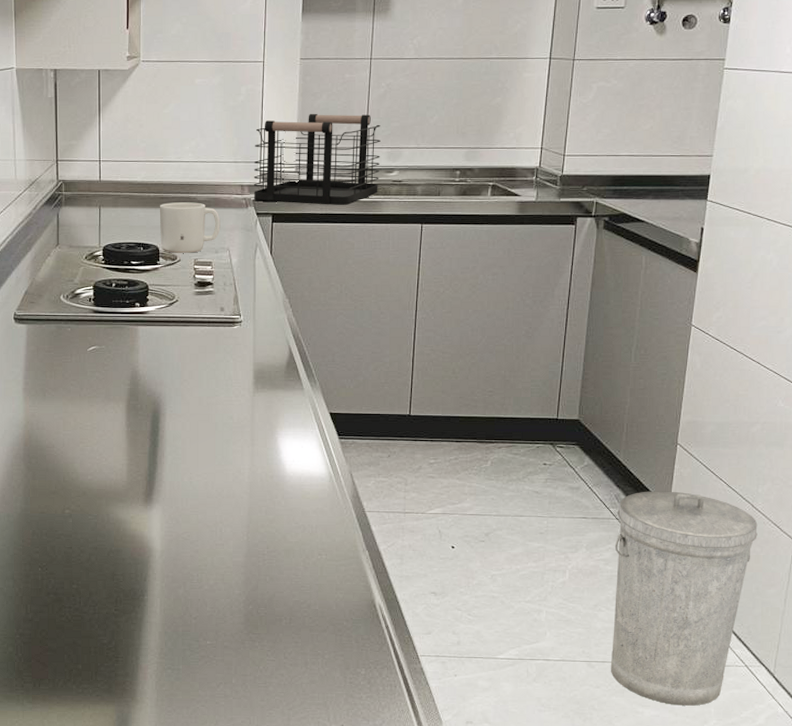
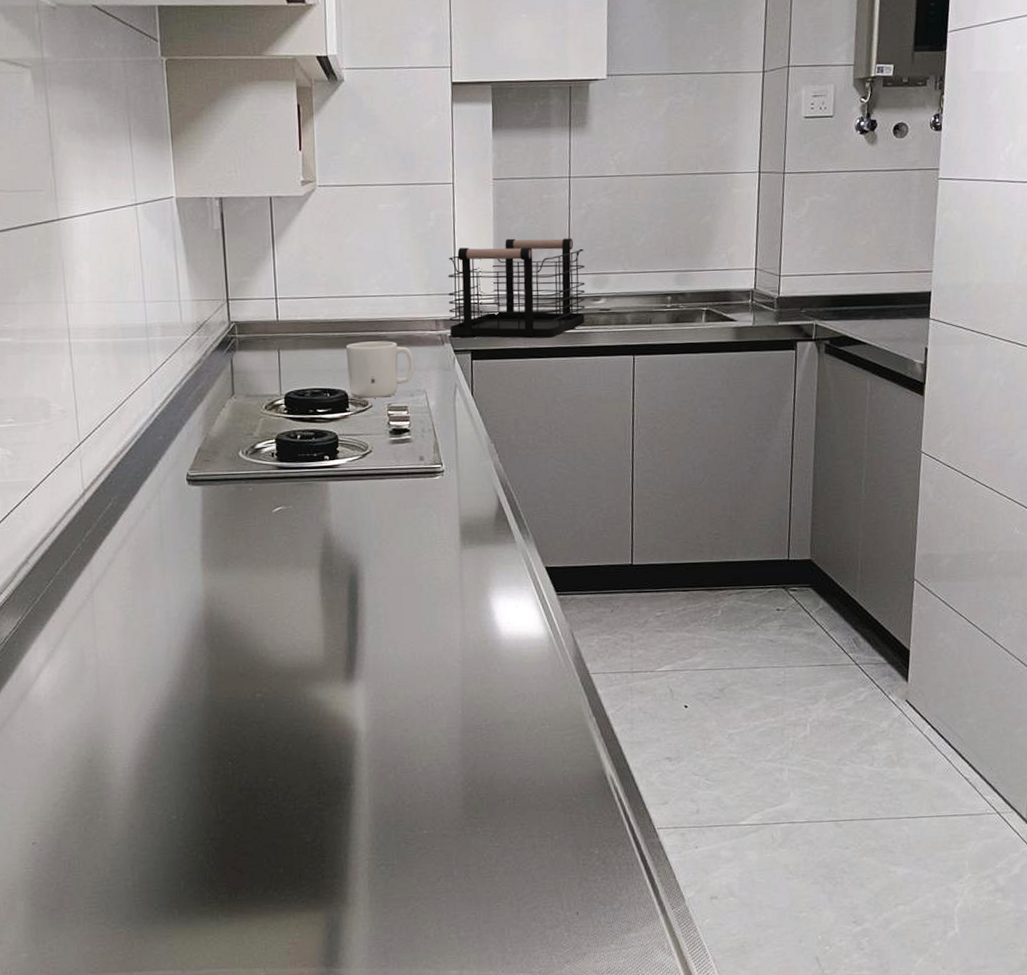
trash can: present [611,491,758,706] -> none [856,630,1001,861]

